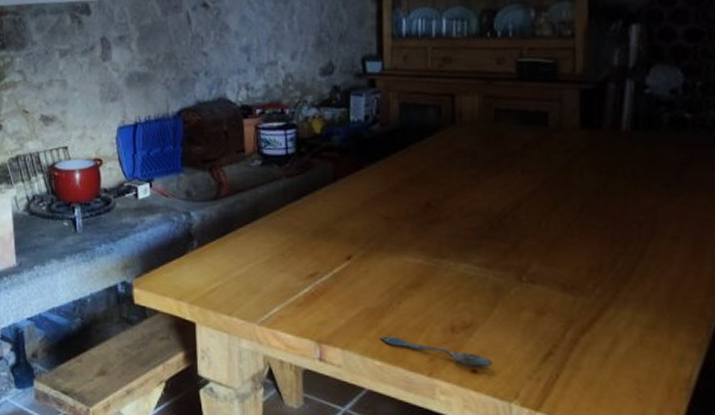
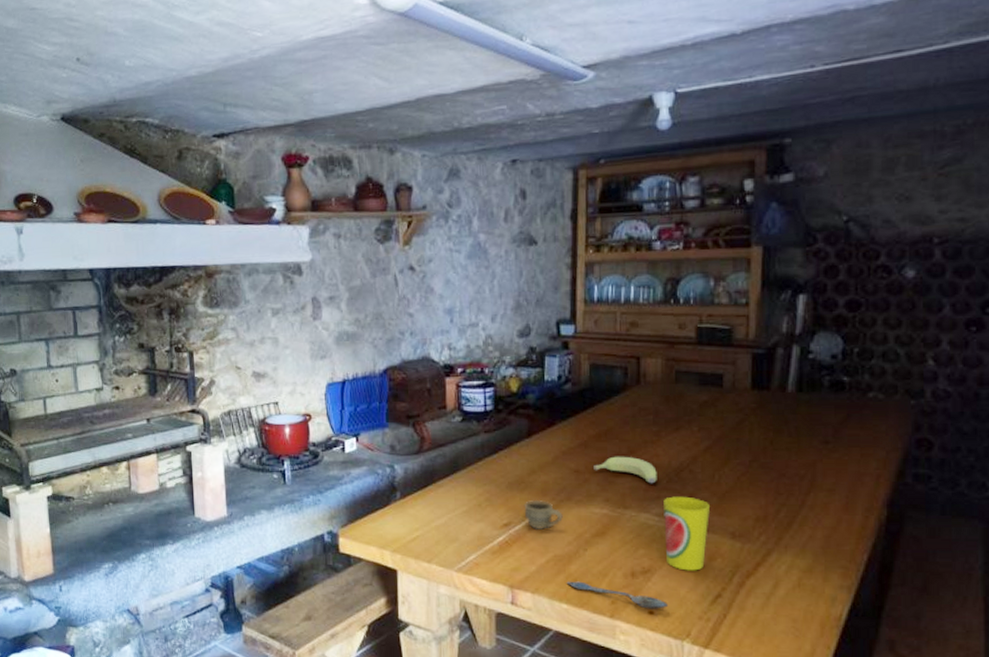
cup: none [330,248,374,282] -> present [524,499,563,531]
banana: none [406,201,477,232] -> present [593,456,657,484]
cup: none [485,245,538,326] -> present [663,496,711,571]

